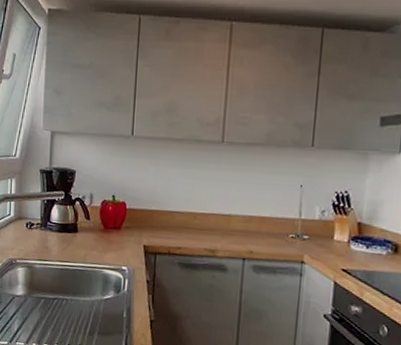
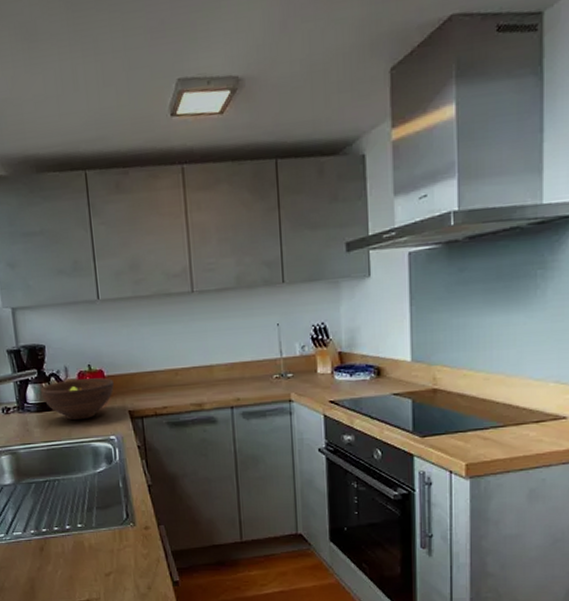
fruit bowl: none [65,206,134,247] -> present [41,377,114,421]

